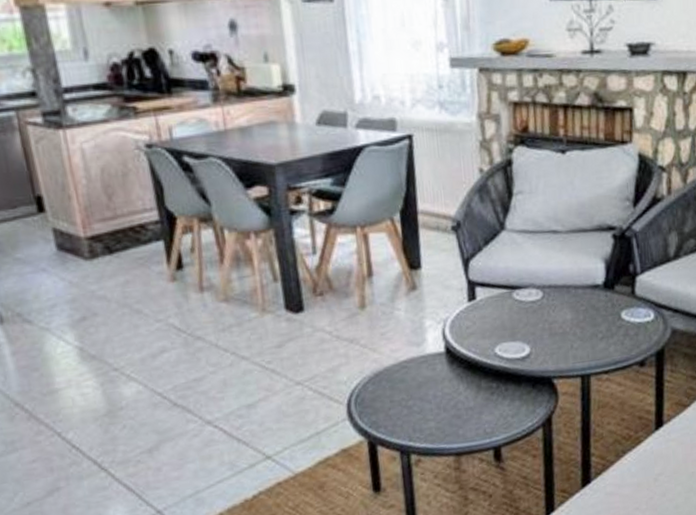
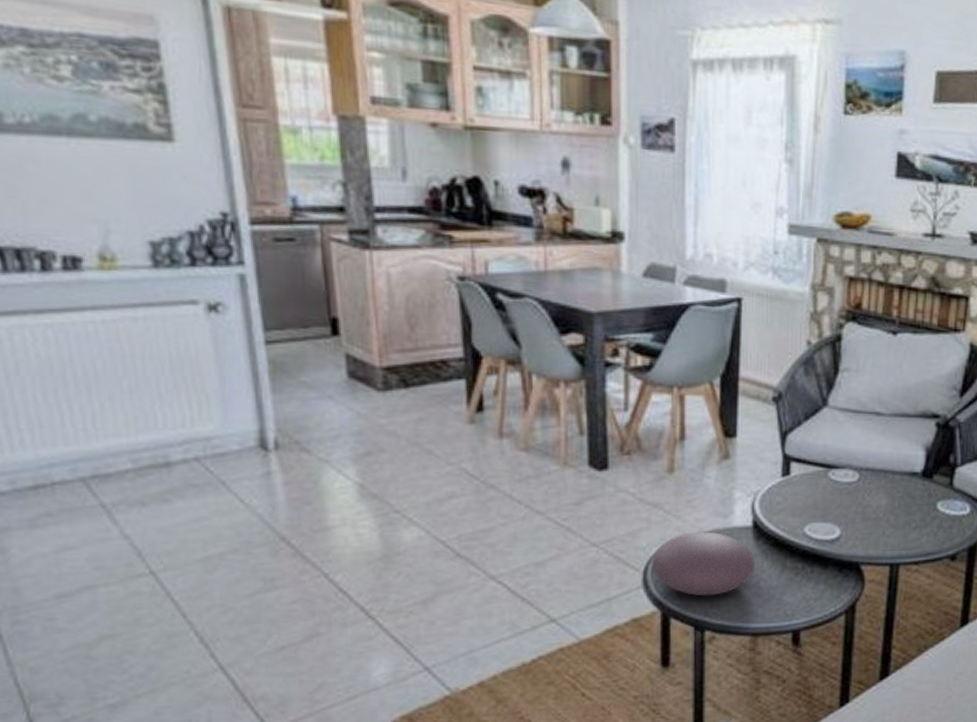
decorative bowl: none [353,360,452,423] -> present [651,531,755,596]

